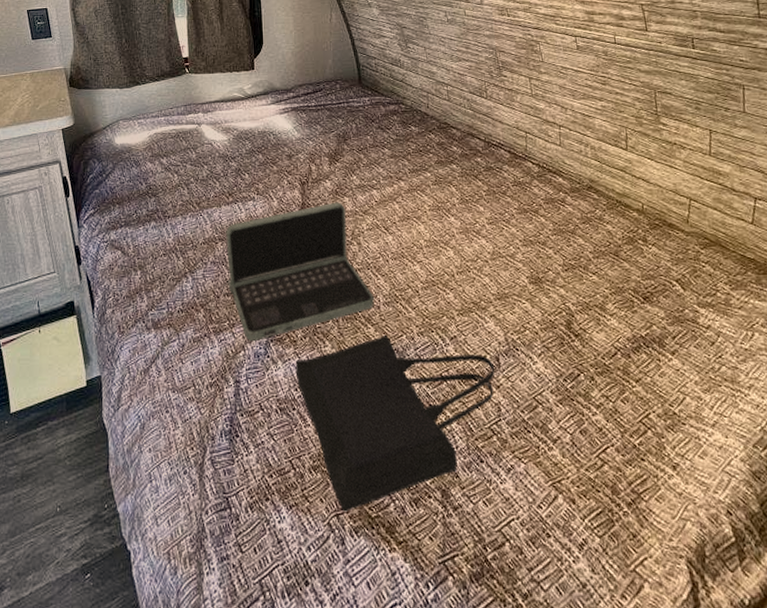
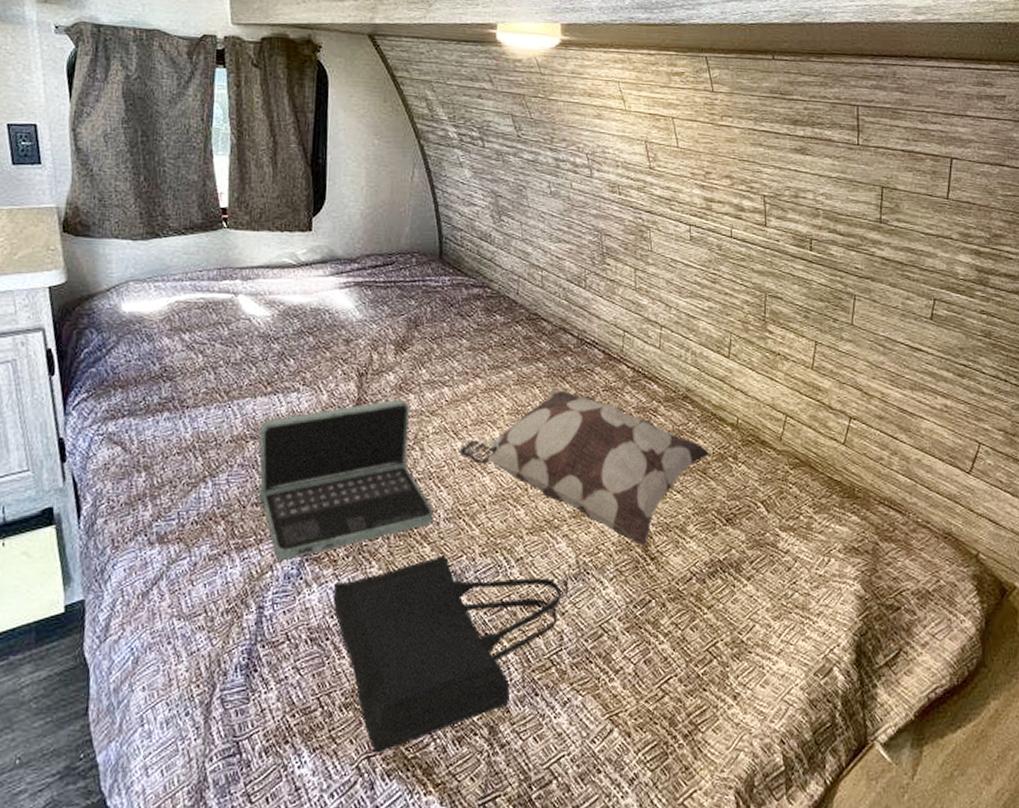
decorative pillow: none [391,185,621,324] -> present [459,387,711,547]

